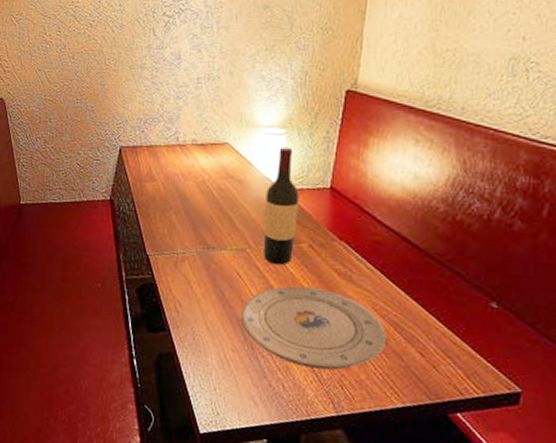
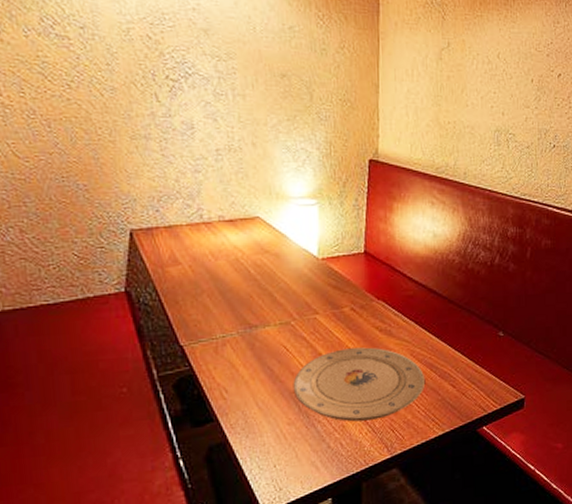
wine bottle: present [263,146,299,266] -> none [304,217,338,333]

